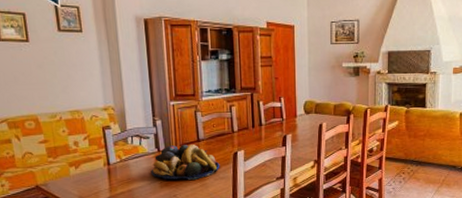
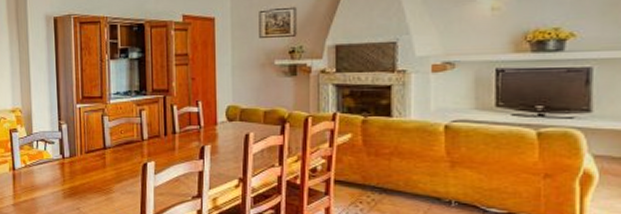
fruit bowl: present [151,145,220,180] -> none [54,152,128,192]

